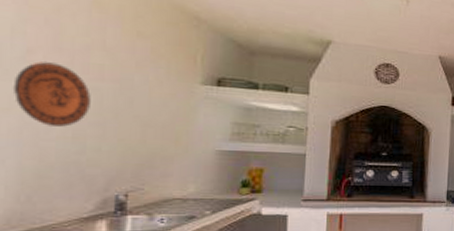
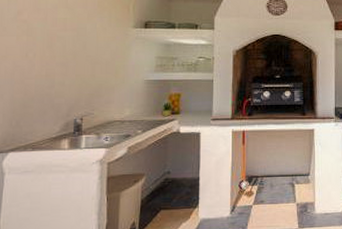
decorative plate: present [12,60,91,127] -> none [8,19,58,68]

